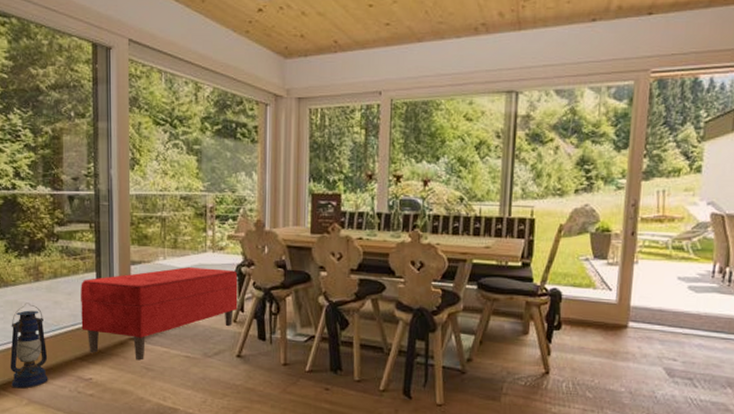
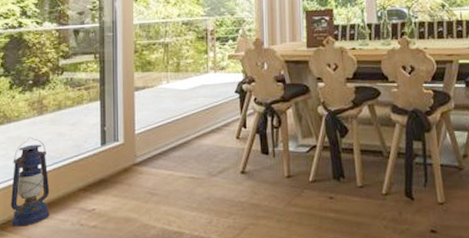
bench: present [81,267,238,361] -> none [85,88,240,186]

